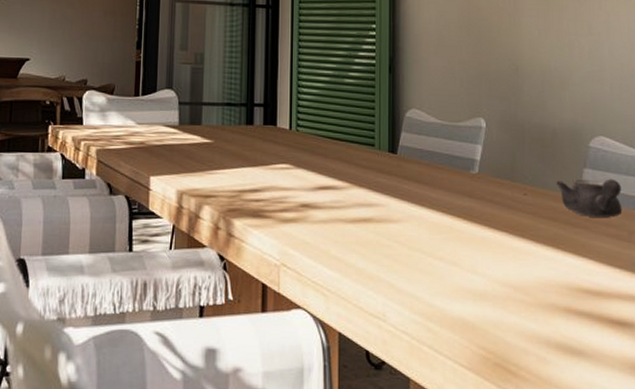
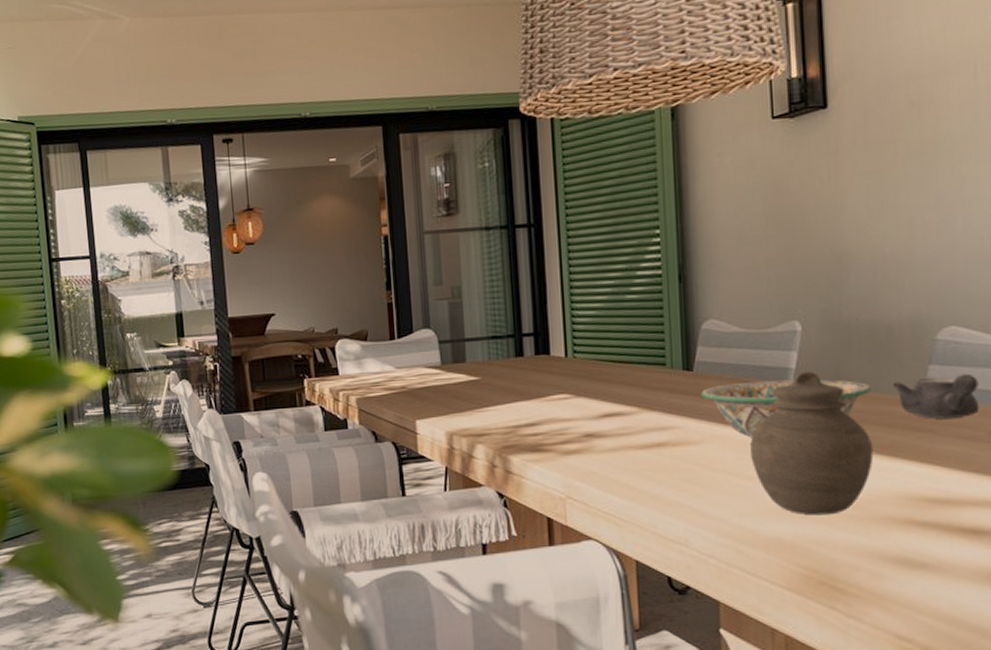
decorative bowl: none [402,168,541,225] -> present [701,379,873,442]
jar: none [442,163,541,299] -> present [750,371,874,516]

